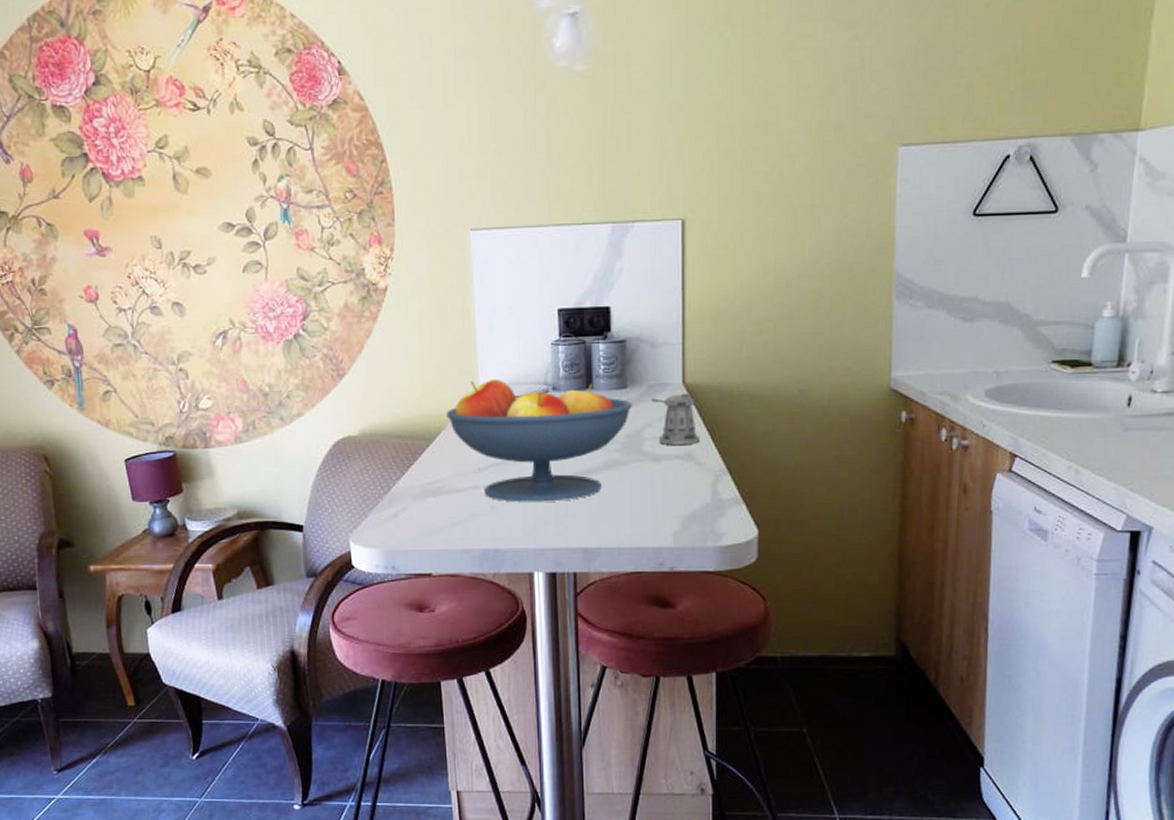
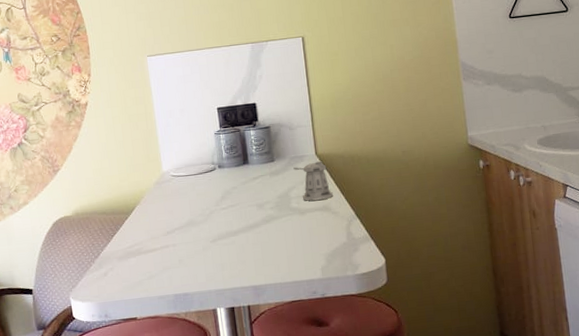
fruit bowl: present [447,378,632,502] -> none [139,160,280,255]

